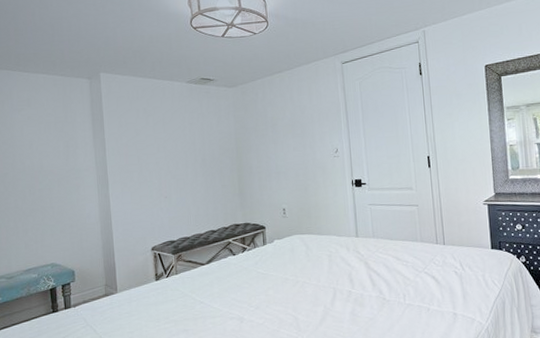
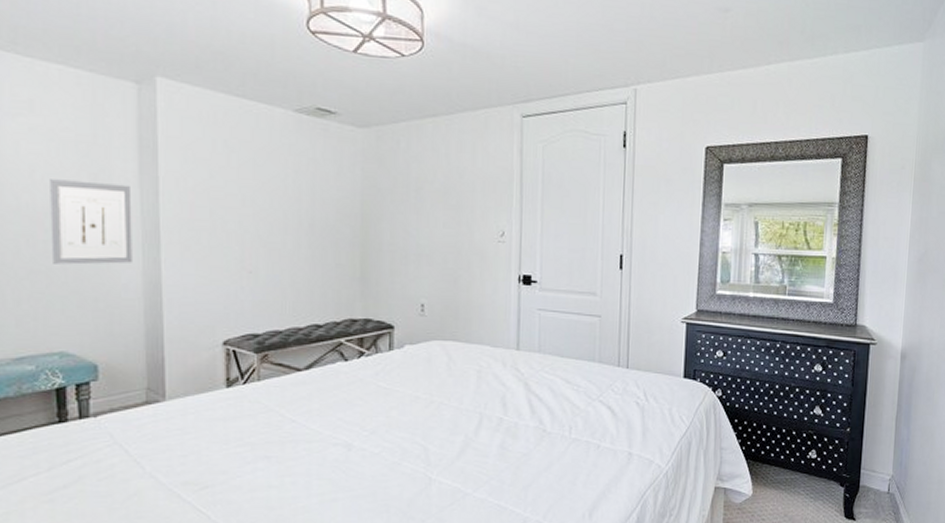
wall art: none [41,146,92,204] -> present [50,179,132,265]

